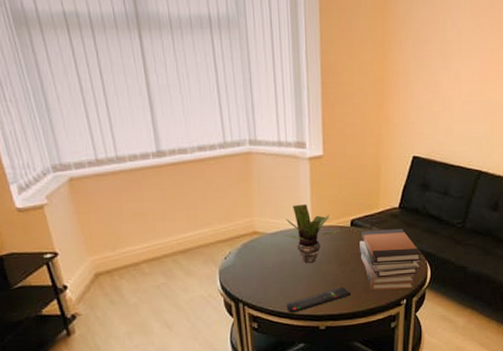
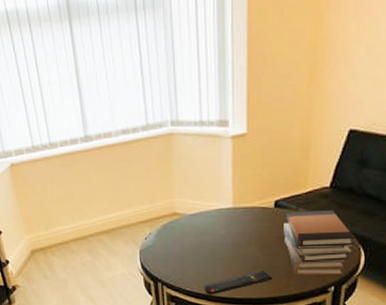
potted plant: present [283,204,341,264] -> none [202,185,263,246]

